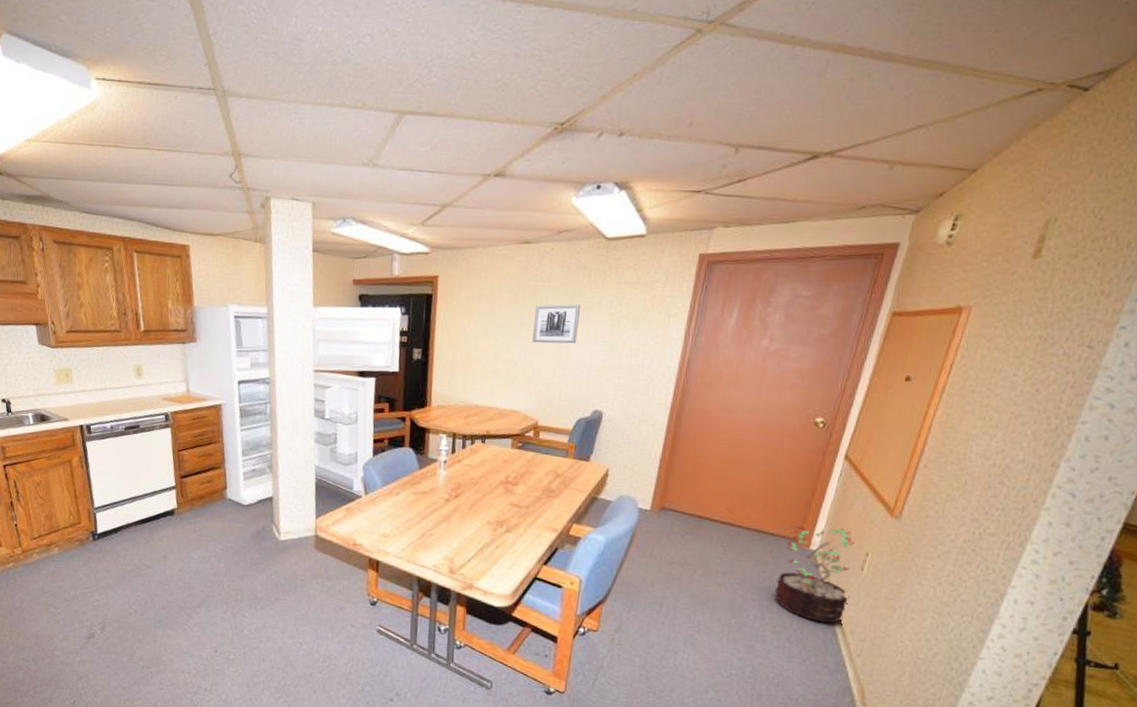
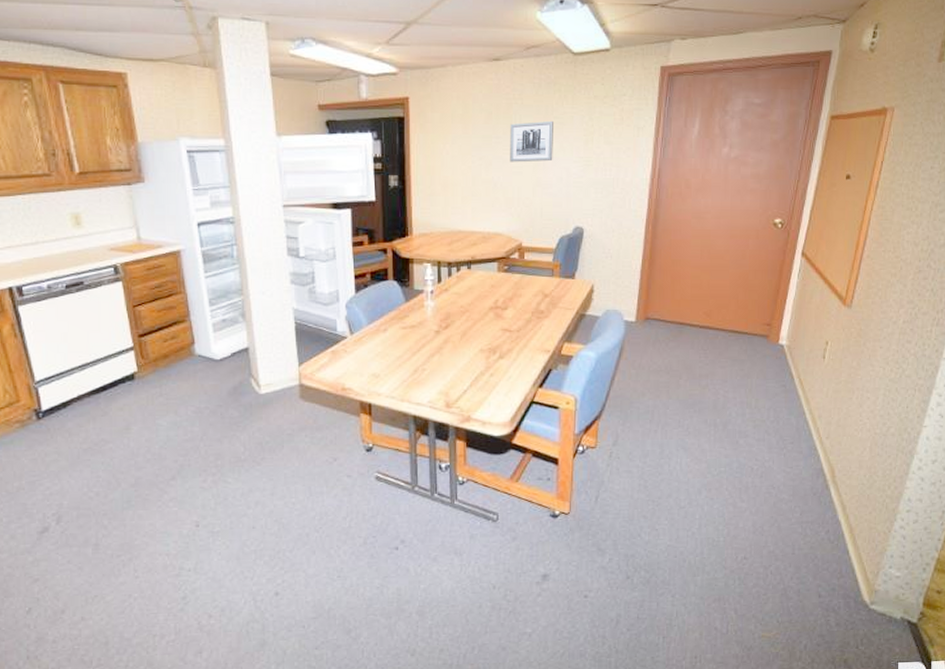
decorative plant: present [775,526,854,624] -> none [753,320,816,412]

